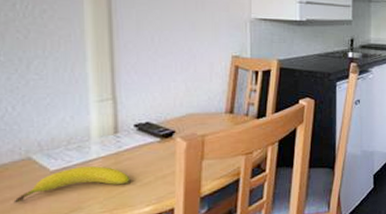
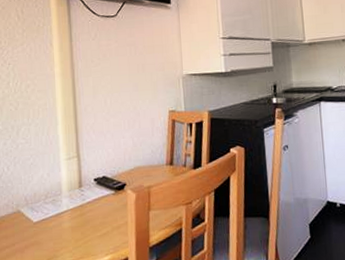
fruit: present [13,166,130,203] -> none [8,217,93,251]

